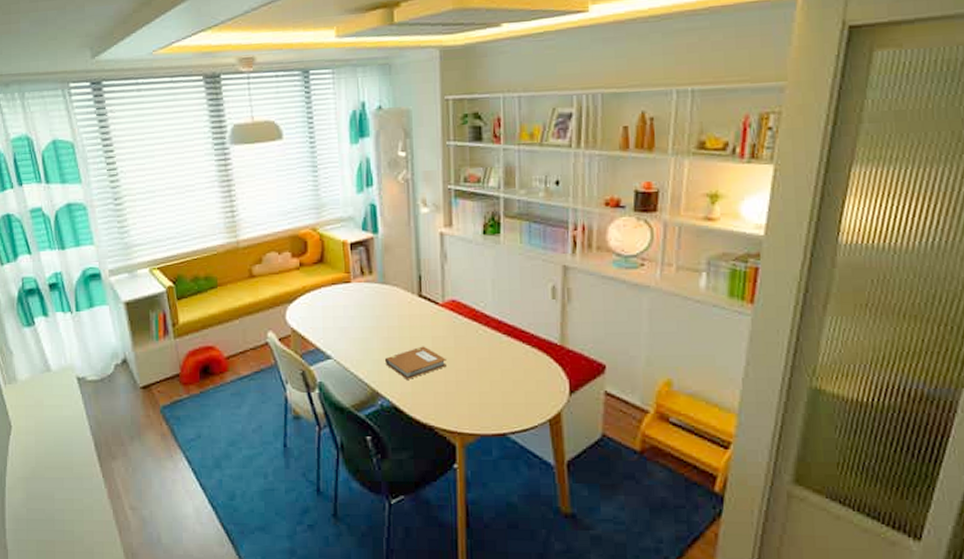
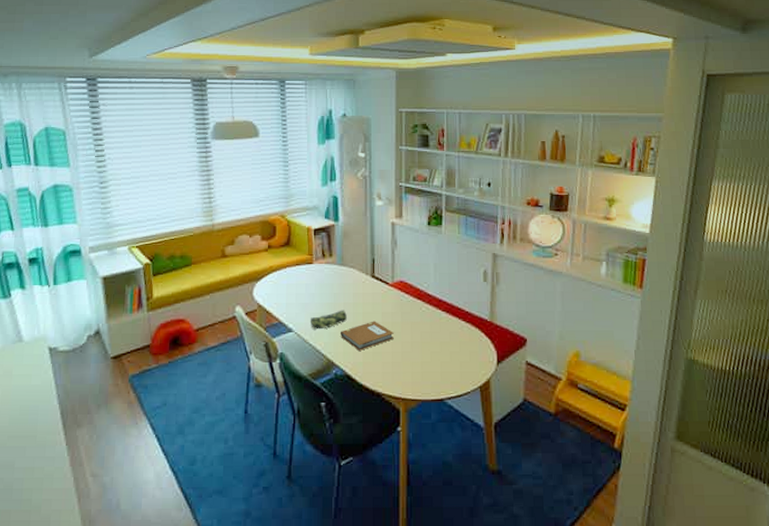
pencil case: none [350,334,392,357] -> present [310,310,347,330]

